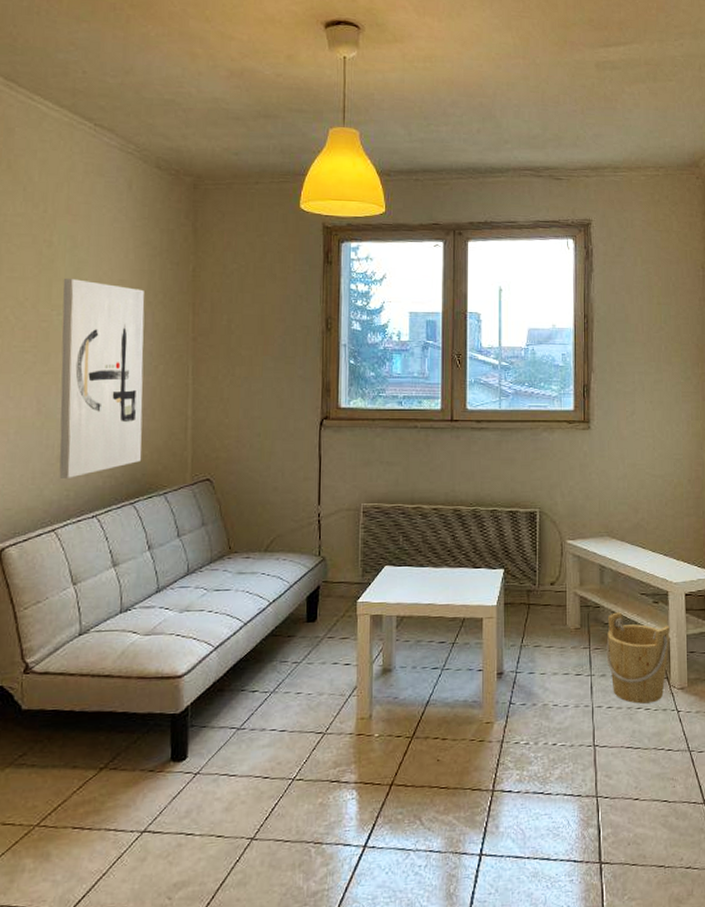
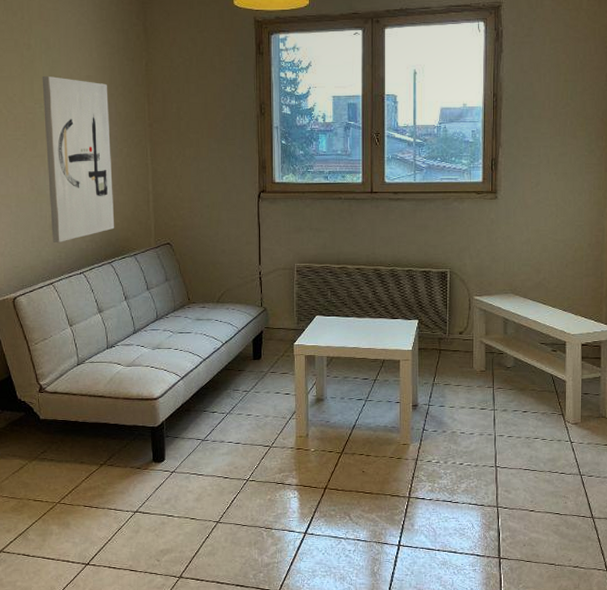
bucket: present [606,612,671,704] -> none [508,358,567,435]

